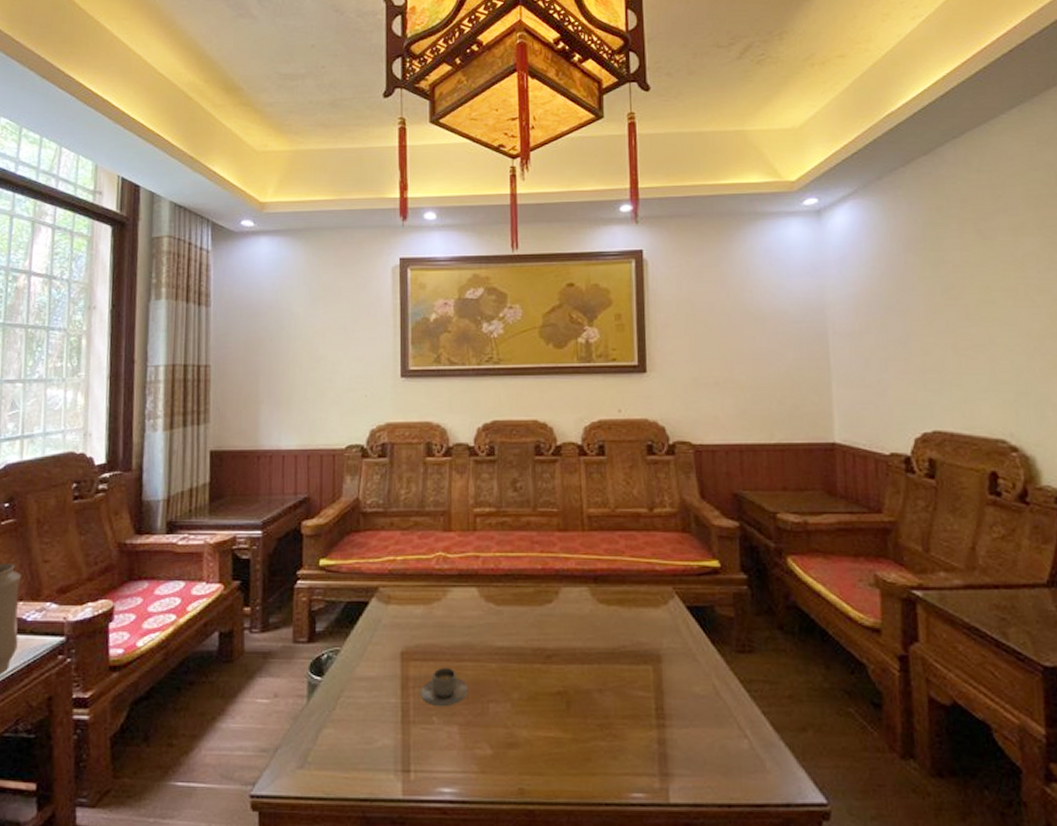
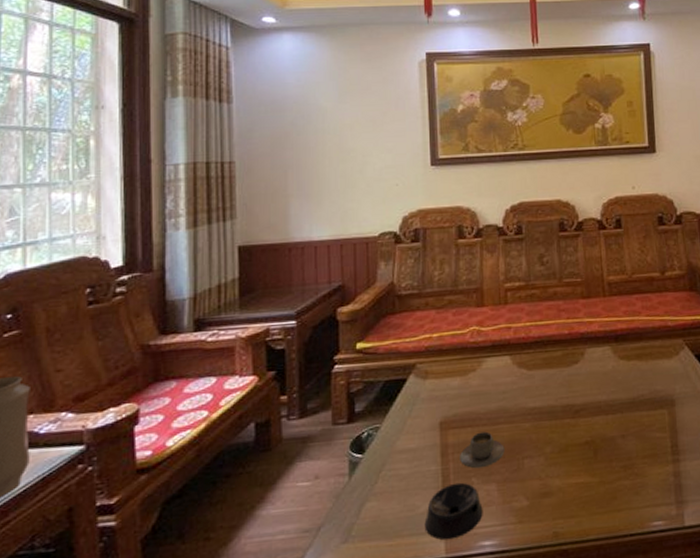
ashtray: none [382,719,443,781] -> present [424,482,483,540]

